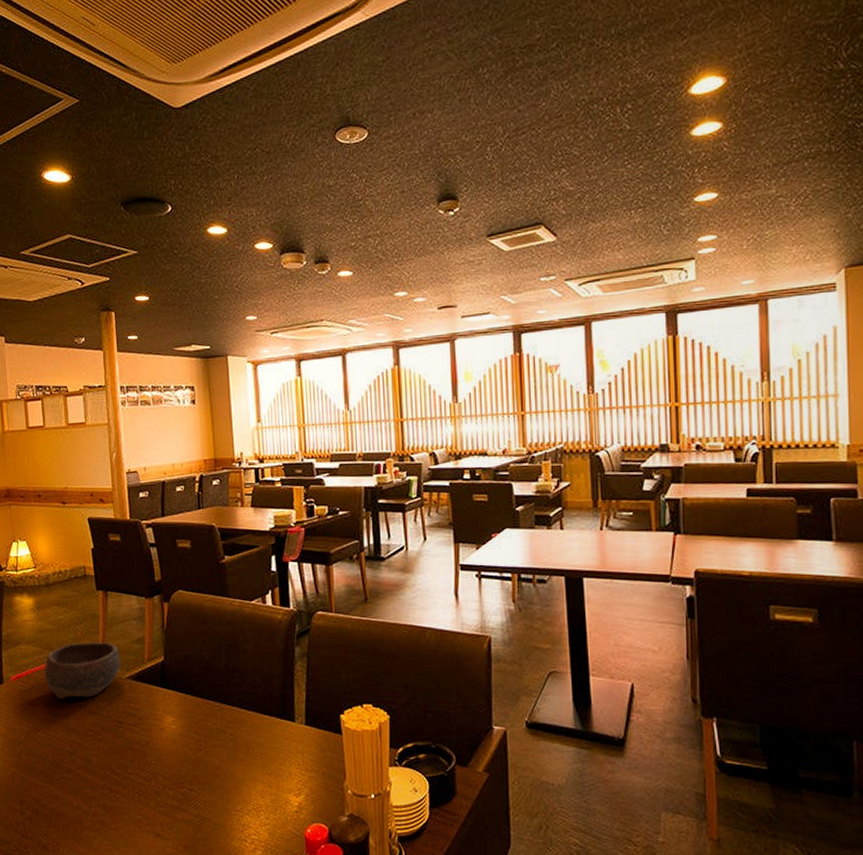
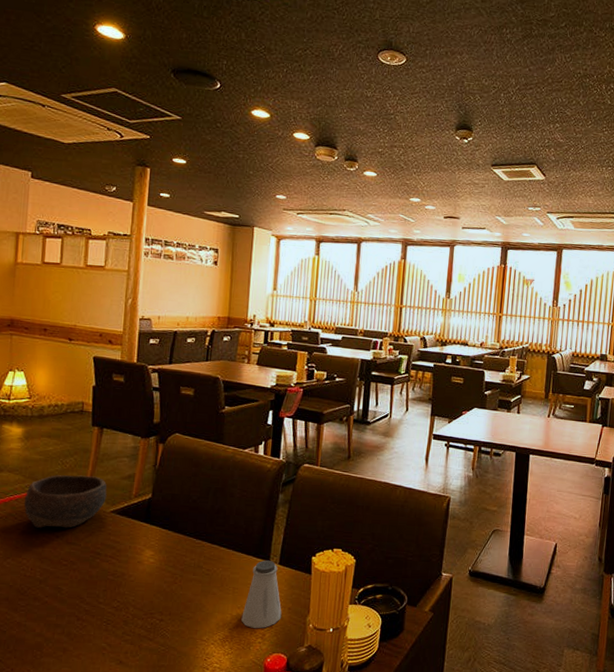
saltshaker: none [273,720,316,797] -> present [241,560,282,629]

